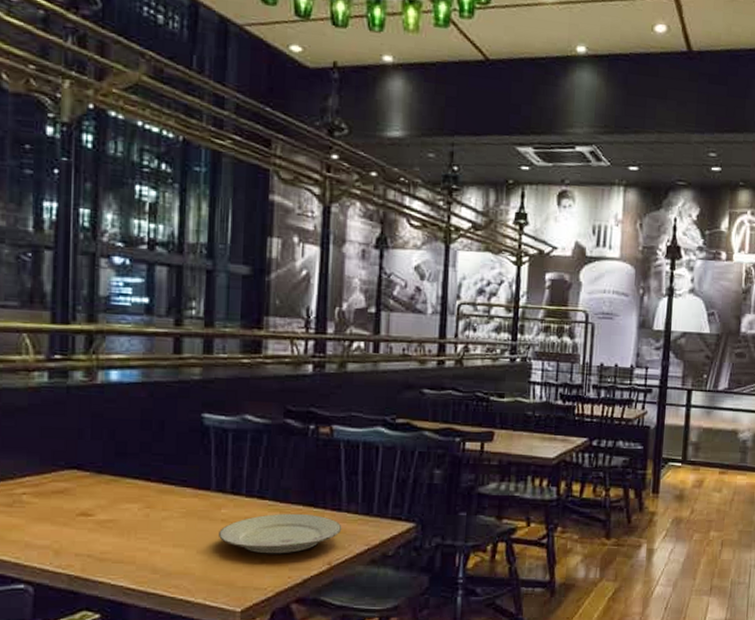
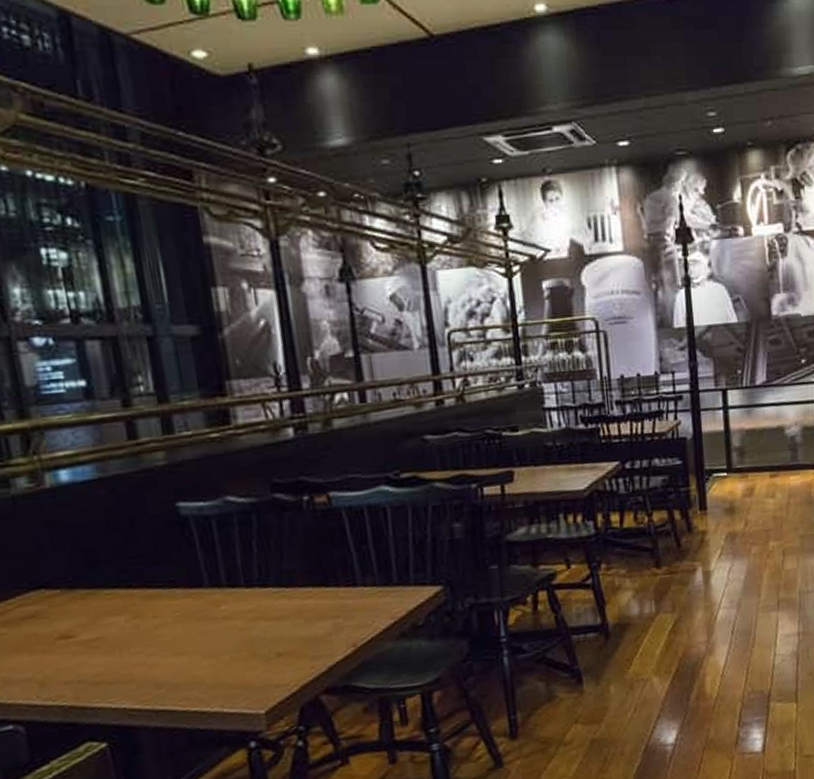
plate: present [219,513,342,554] -> none [223,595,362,647]

